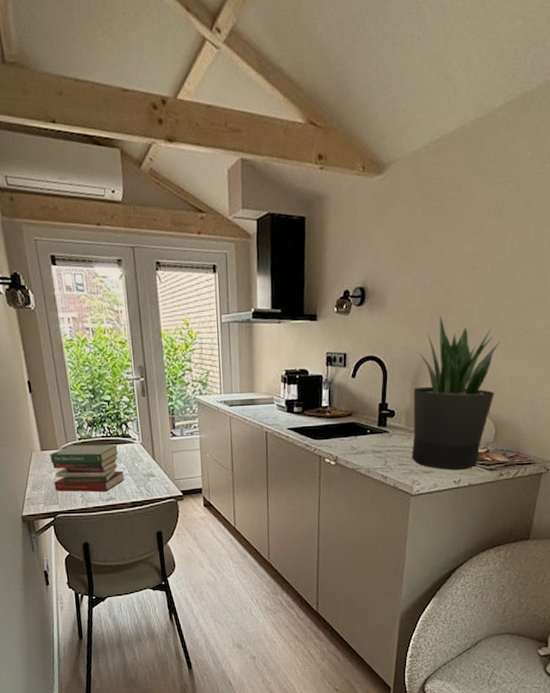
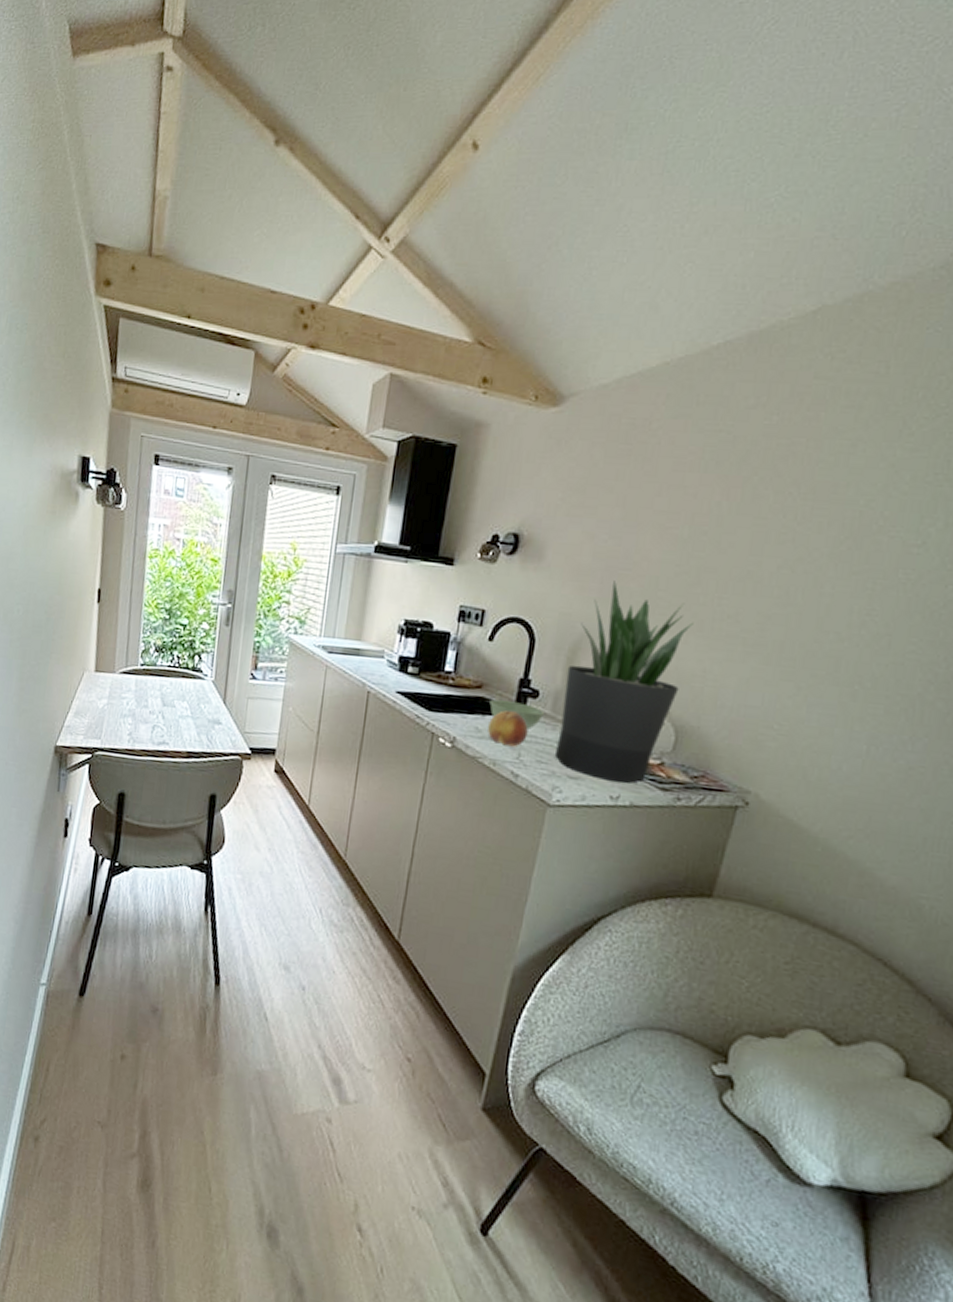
books: present [50,444,125,492] -> none [100,670,186,734]
bowl: none [359,422,401,442] -> present [489,699,545,730]
fruit: none [361,430,390,457] -> present [488,710,529,747]

